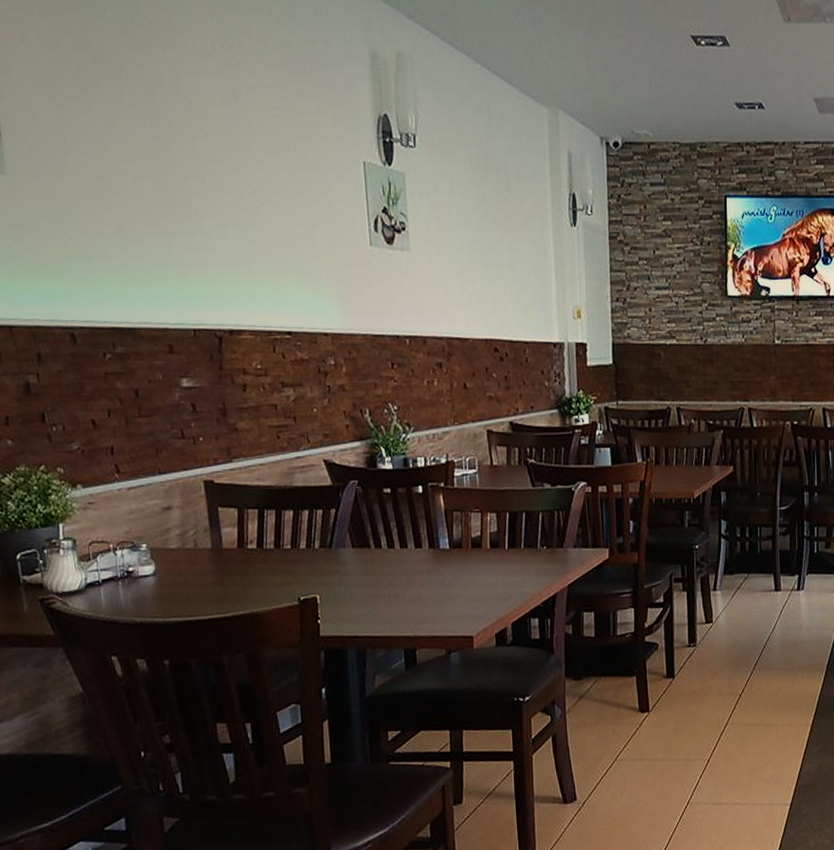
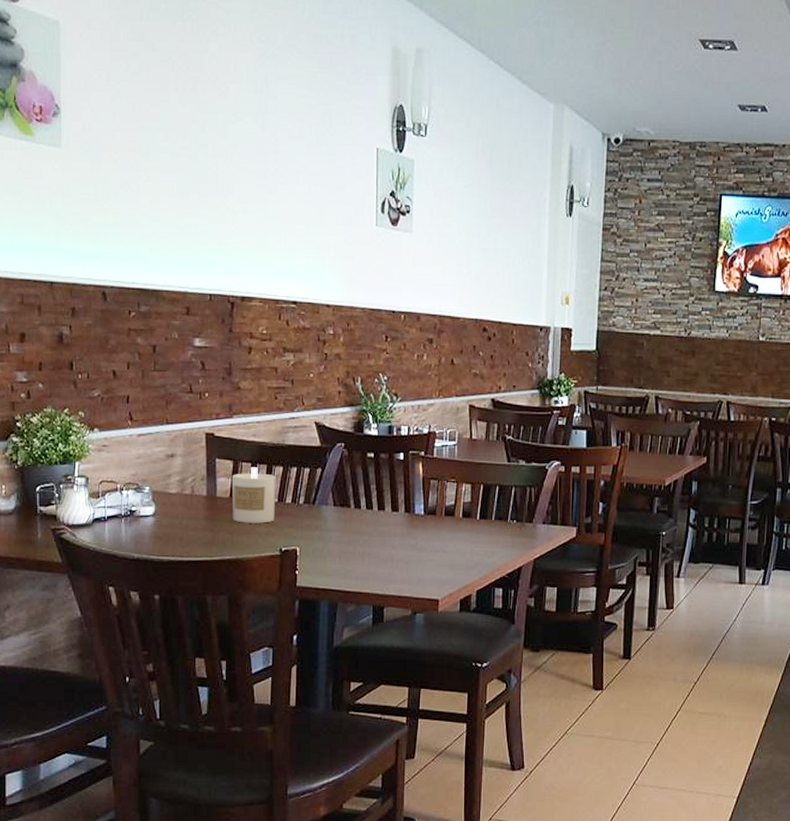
candle: none [237,513,290,575] -> present [232,467,276,523]

